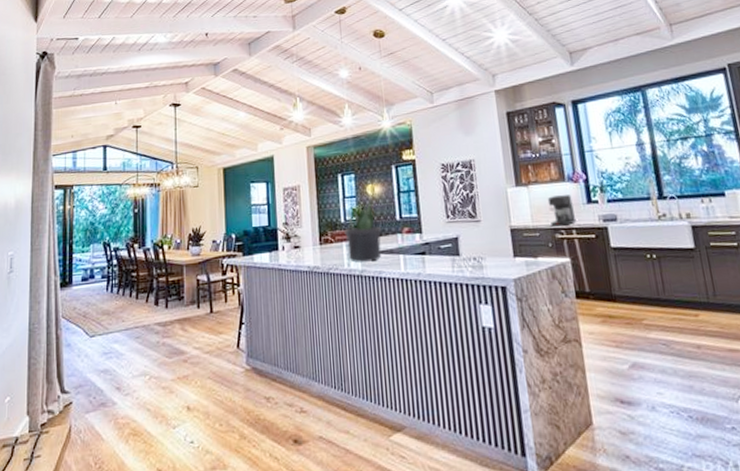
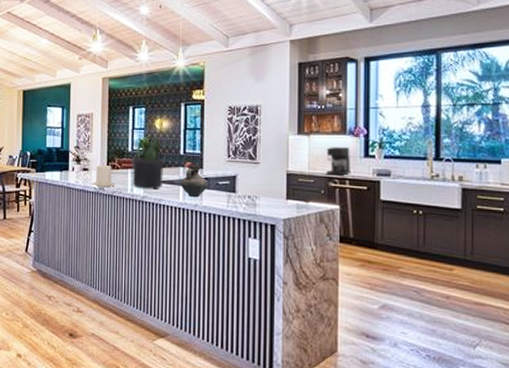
candle: none [304,240,331,266] -> present [91,165,116,188]
ceramic pitcher: none [399,229,429,265] -> present [180,165,208,197]

